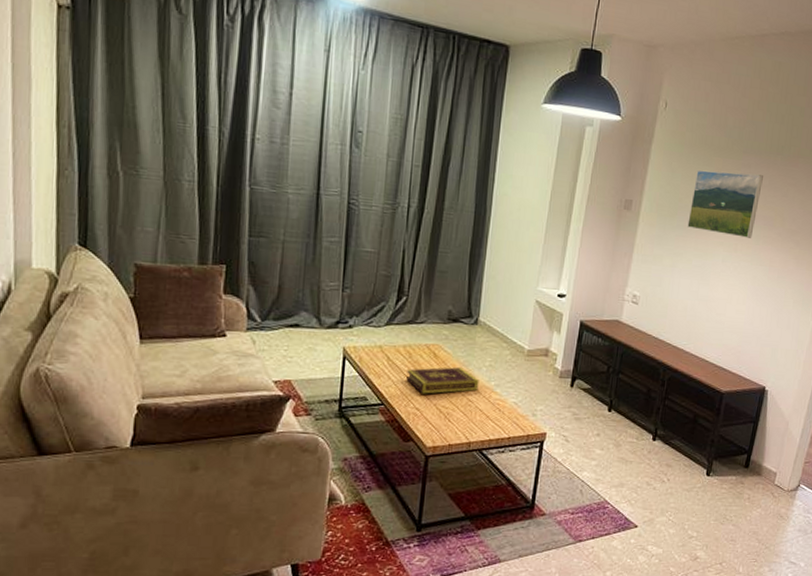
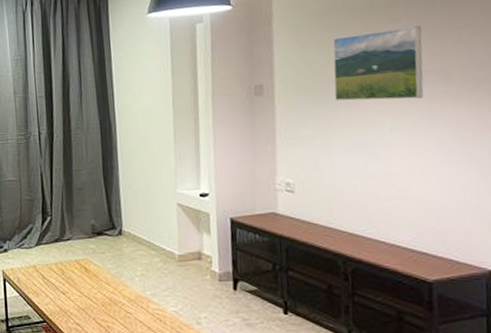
book: present [406,367,479,394] -> none [62,280,135,309]

